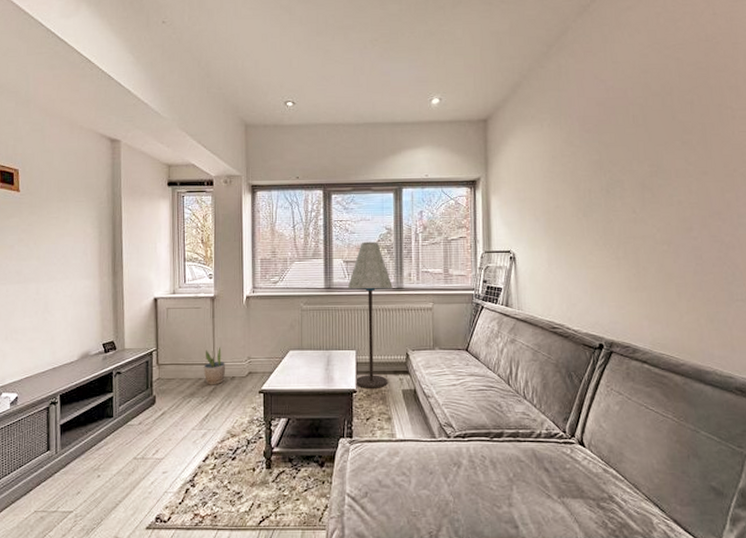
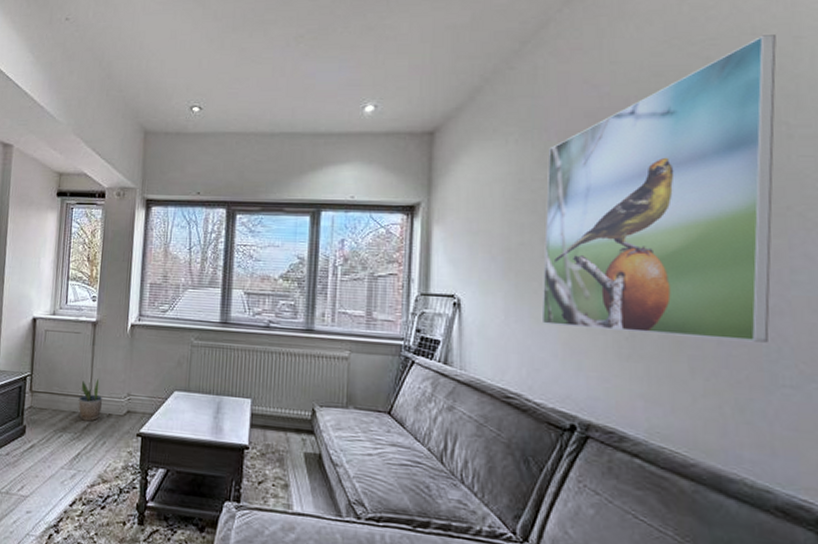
floor lamp: present [347,242,393,388] -> none [246,272,301,448]
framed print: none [572,41,727,270] -> present [541,35,777,343]

